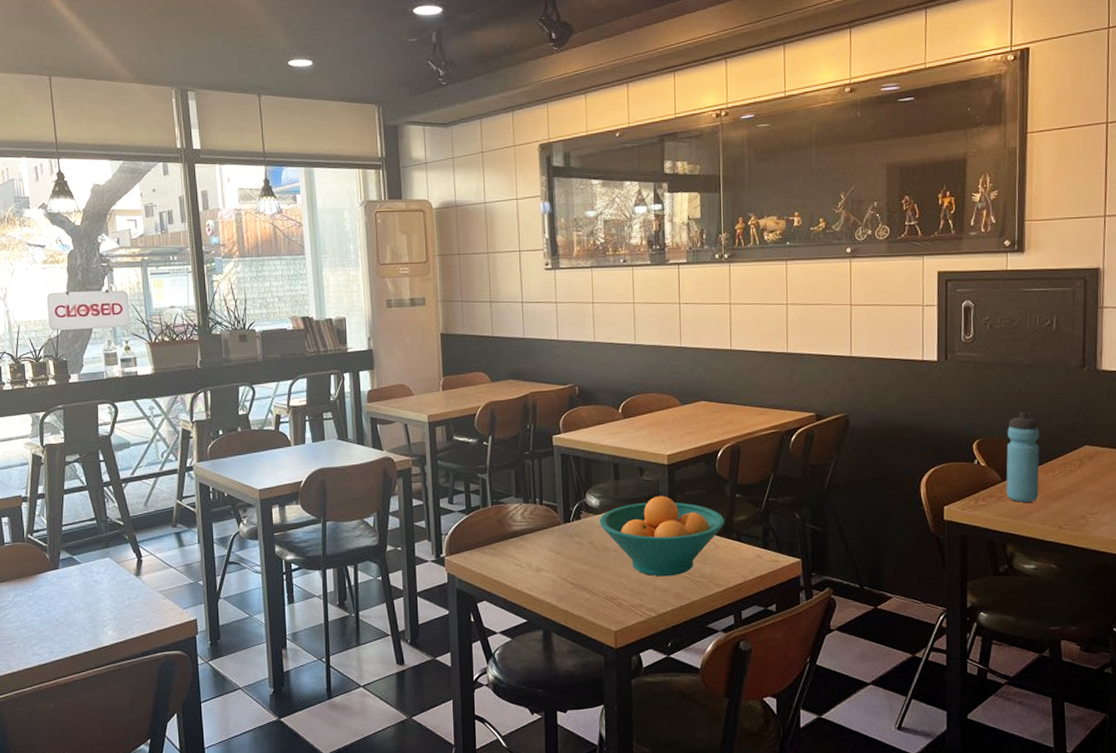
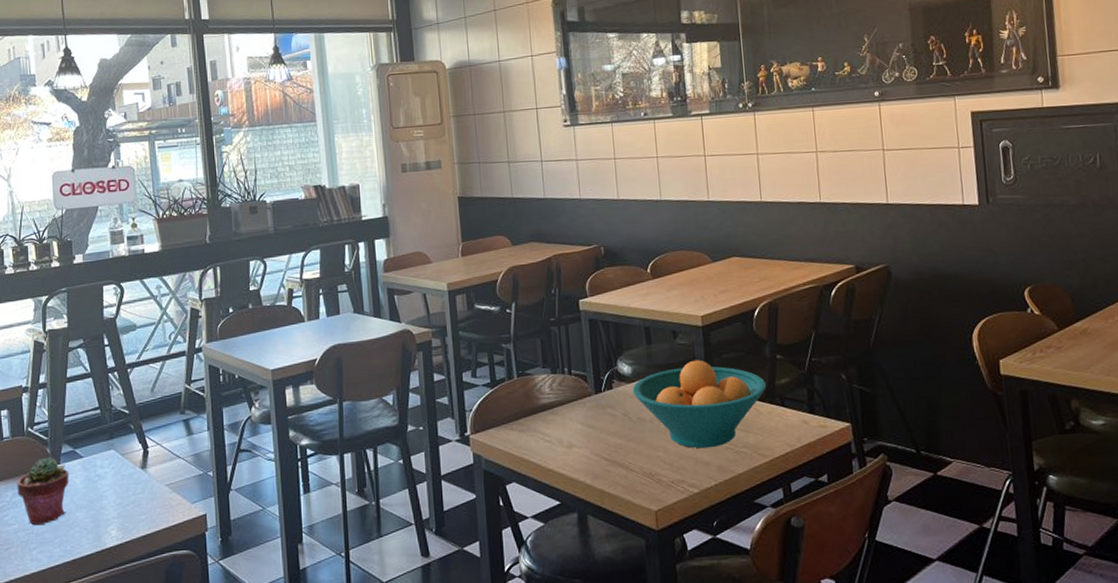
potted succulent: none [18,562,68,623] -> present [17,457,69,525]
water bottle: present [1006,411,1040,502] -> none [1059,254,1100,352]

